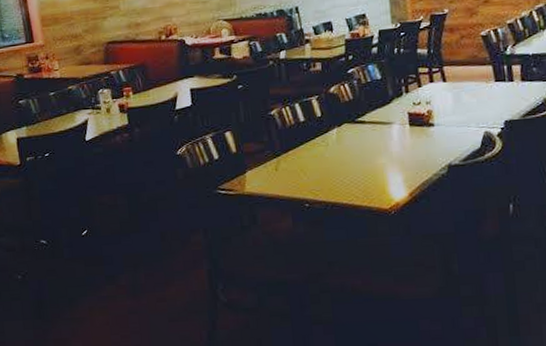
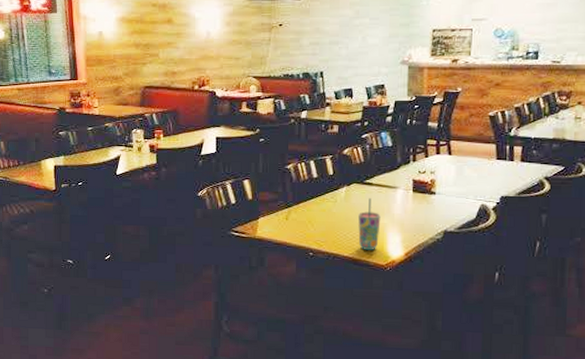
cup: none [354,138,379,195] -> present [358,198,381,250]

